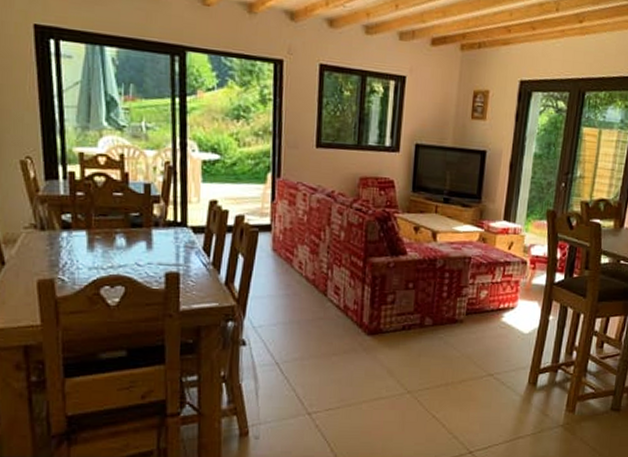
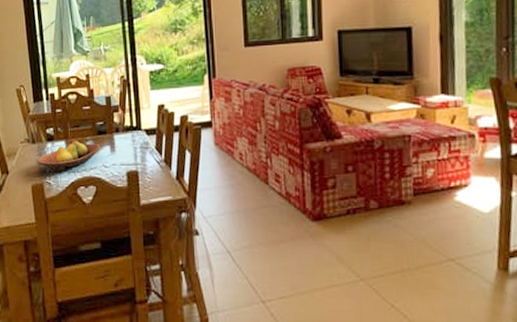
fruit bowl: none [46,232,134,268] -> present [37,141,101,173]

